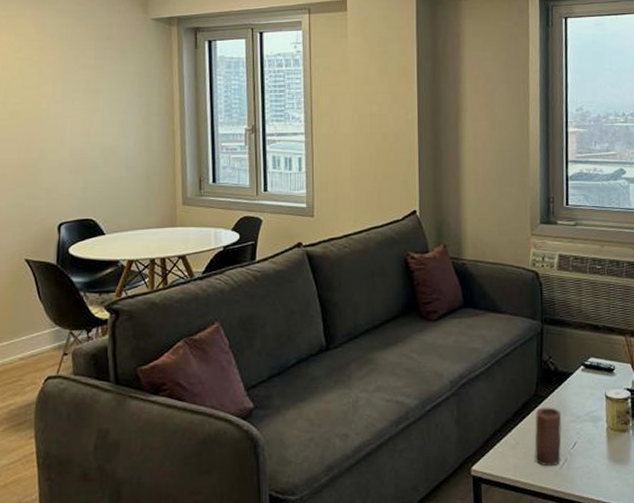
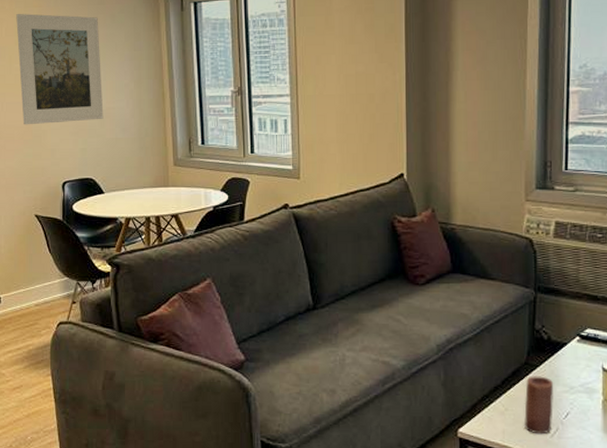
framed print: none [14,47,108,163] -> present [16,14,104,125]

